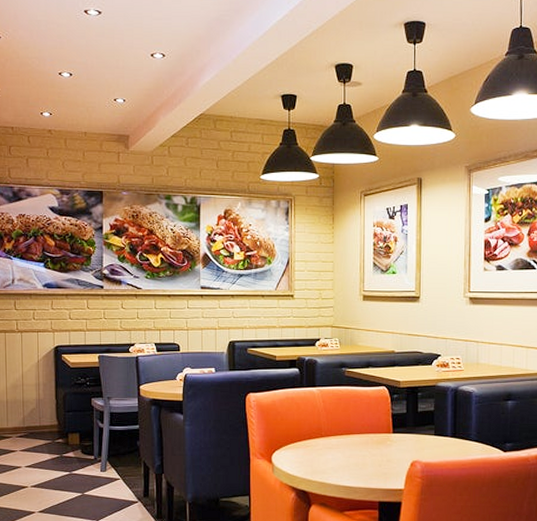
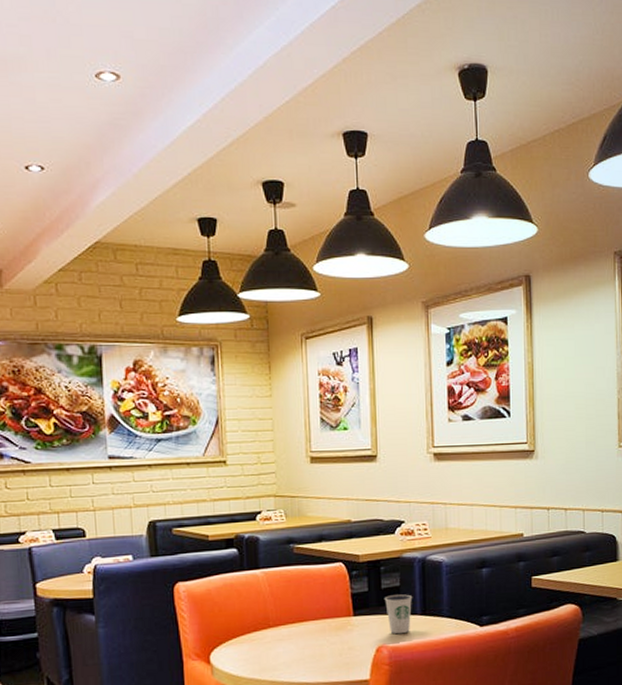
dixie cup: none [419,418,444,452] -> present [384,594,412,634]

